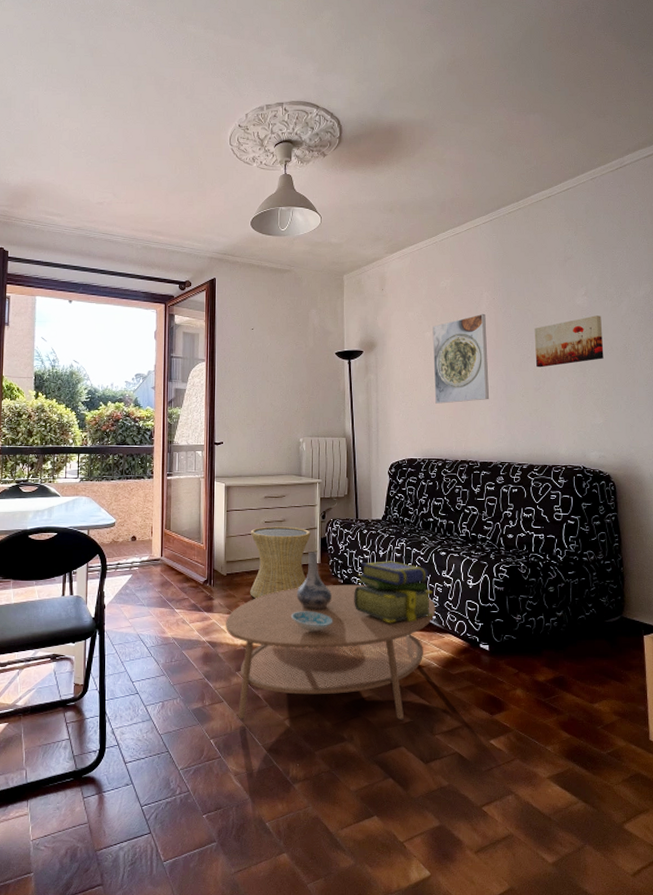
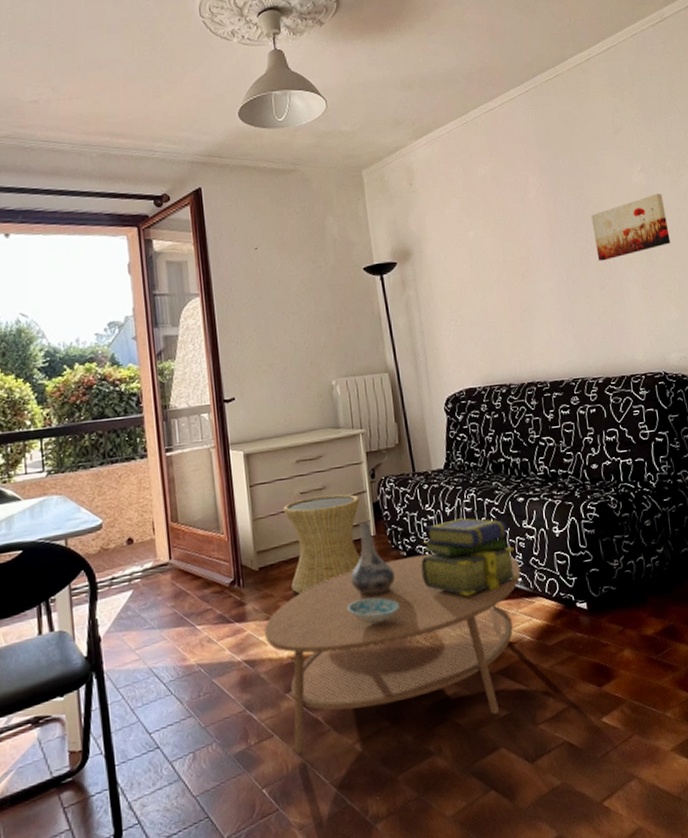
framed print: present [432,313,490,404] -> none [475,203,551,318]

